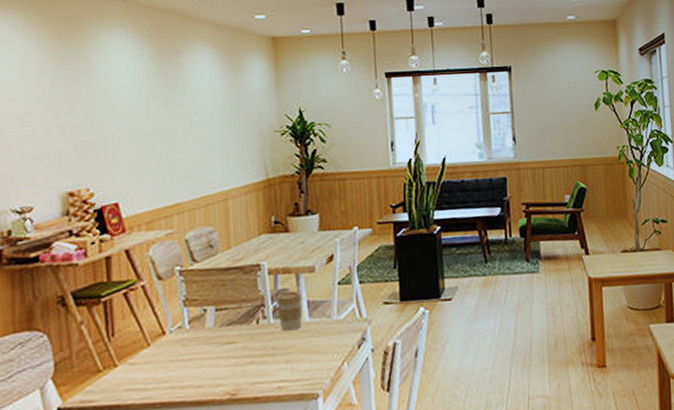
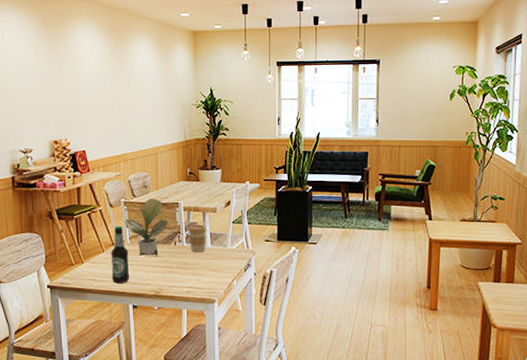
bottle: none [161,305,191,390] -> present [111,226,130,283]
potted plant: none [180,261,246,347] -> present [124,198,168,257]

